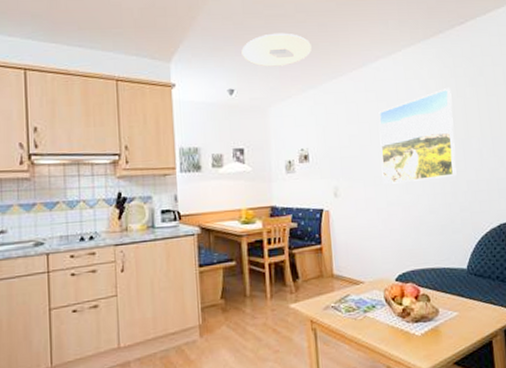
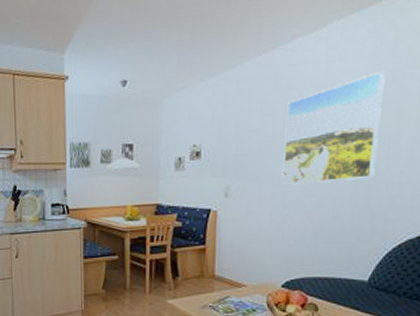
ceiling light: present [241,33,312,67] -> none [138,12,216,54]

